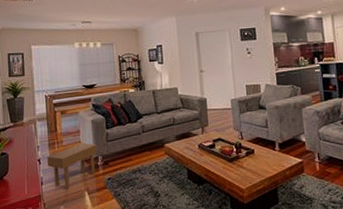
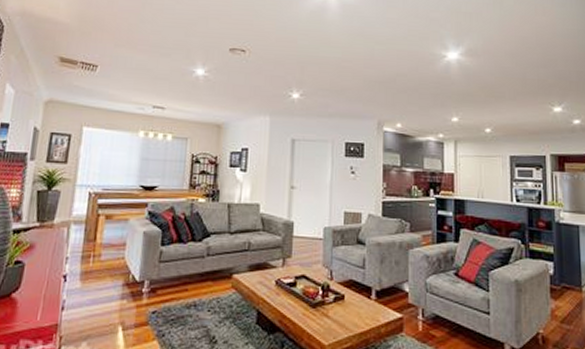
side table: present [47,142,97,189] -> none [75,260,145,320]

